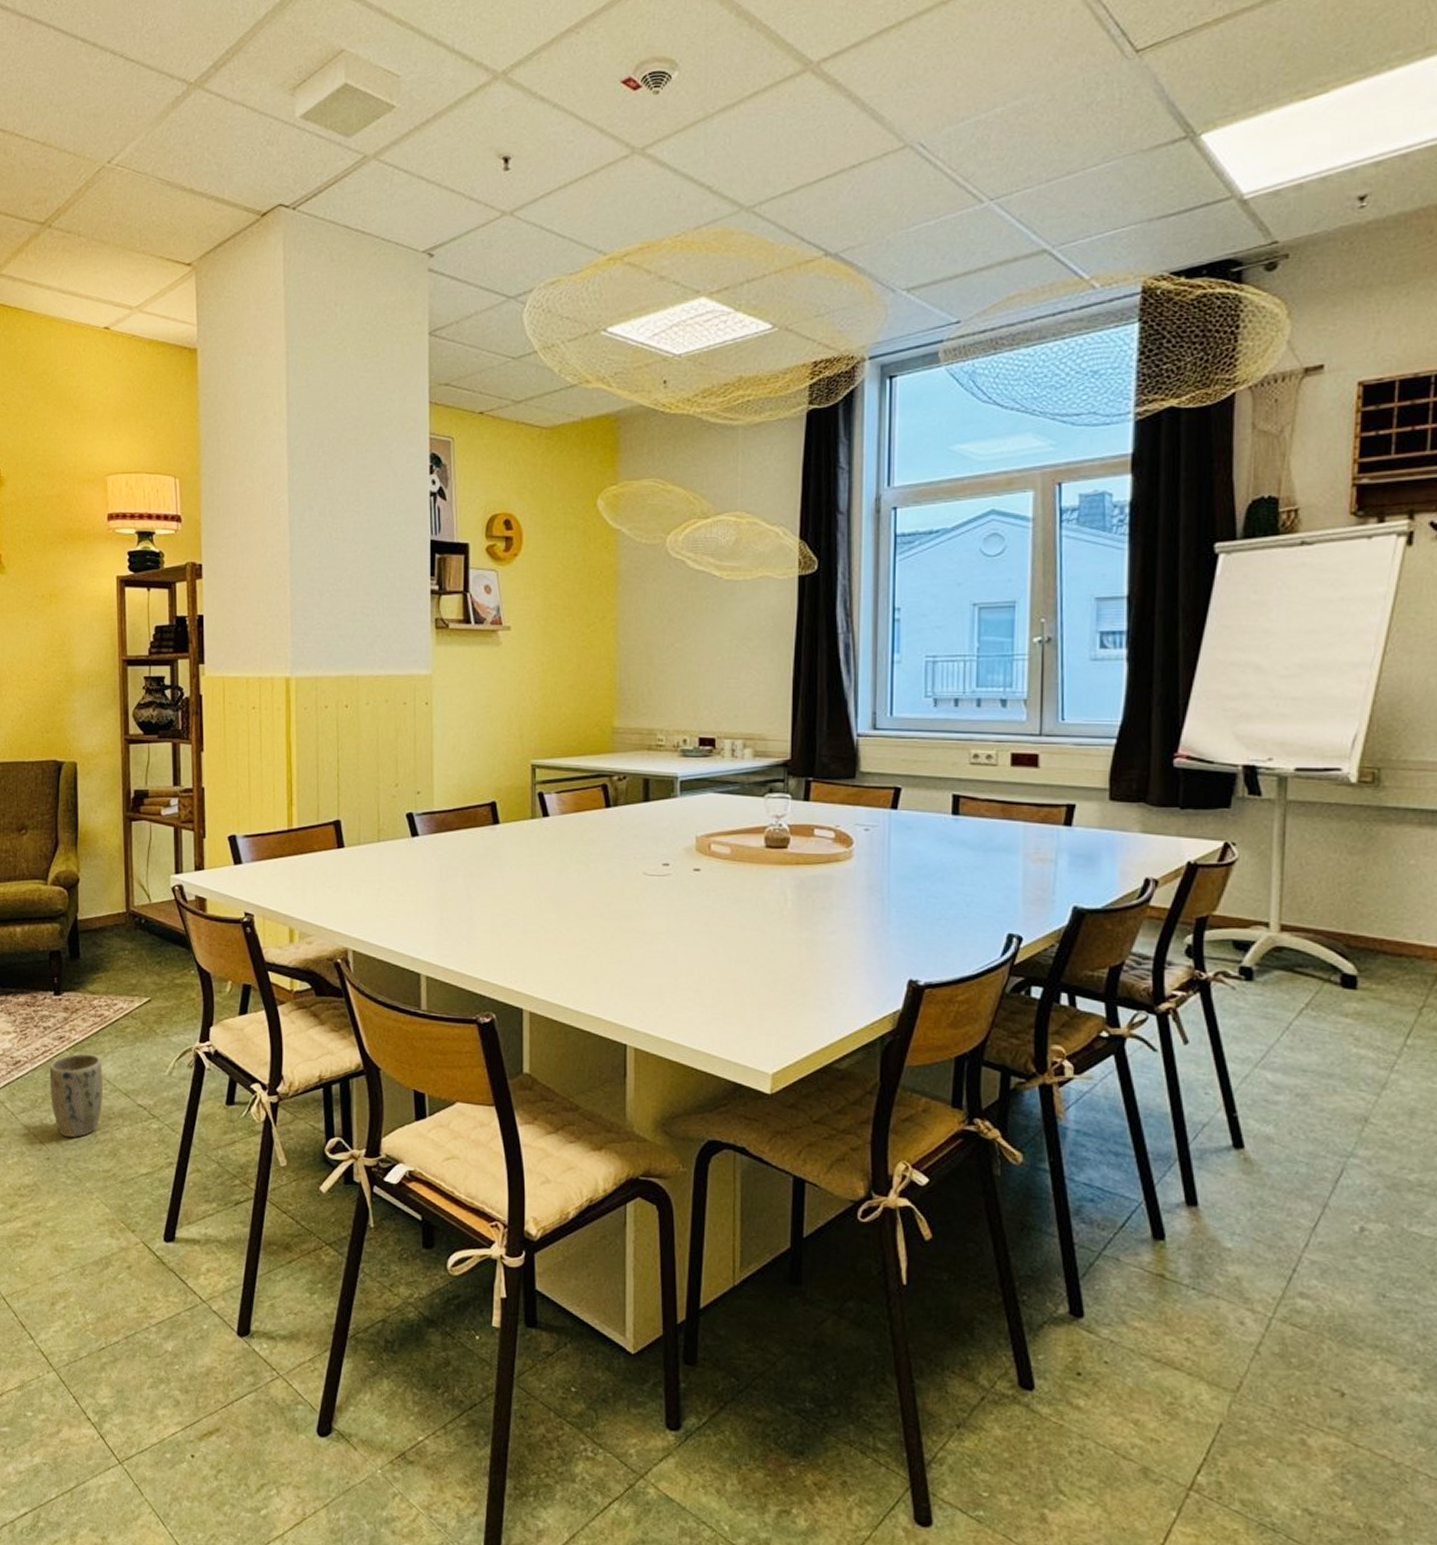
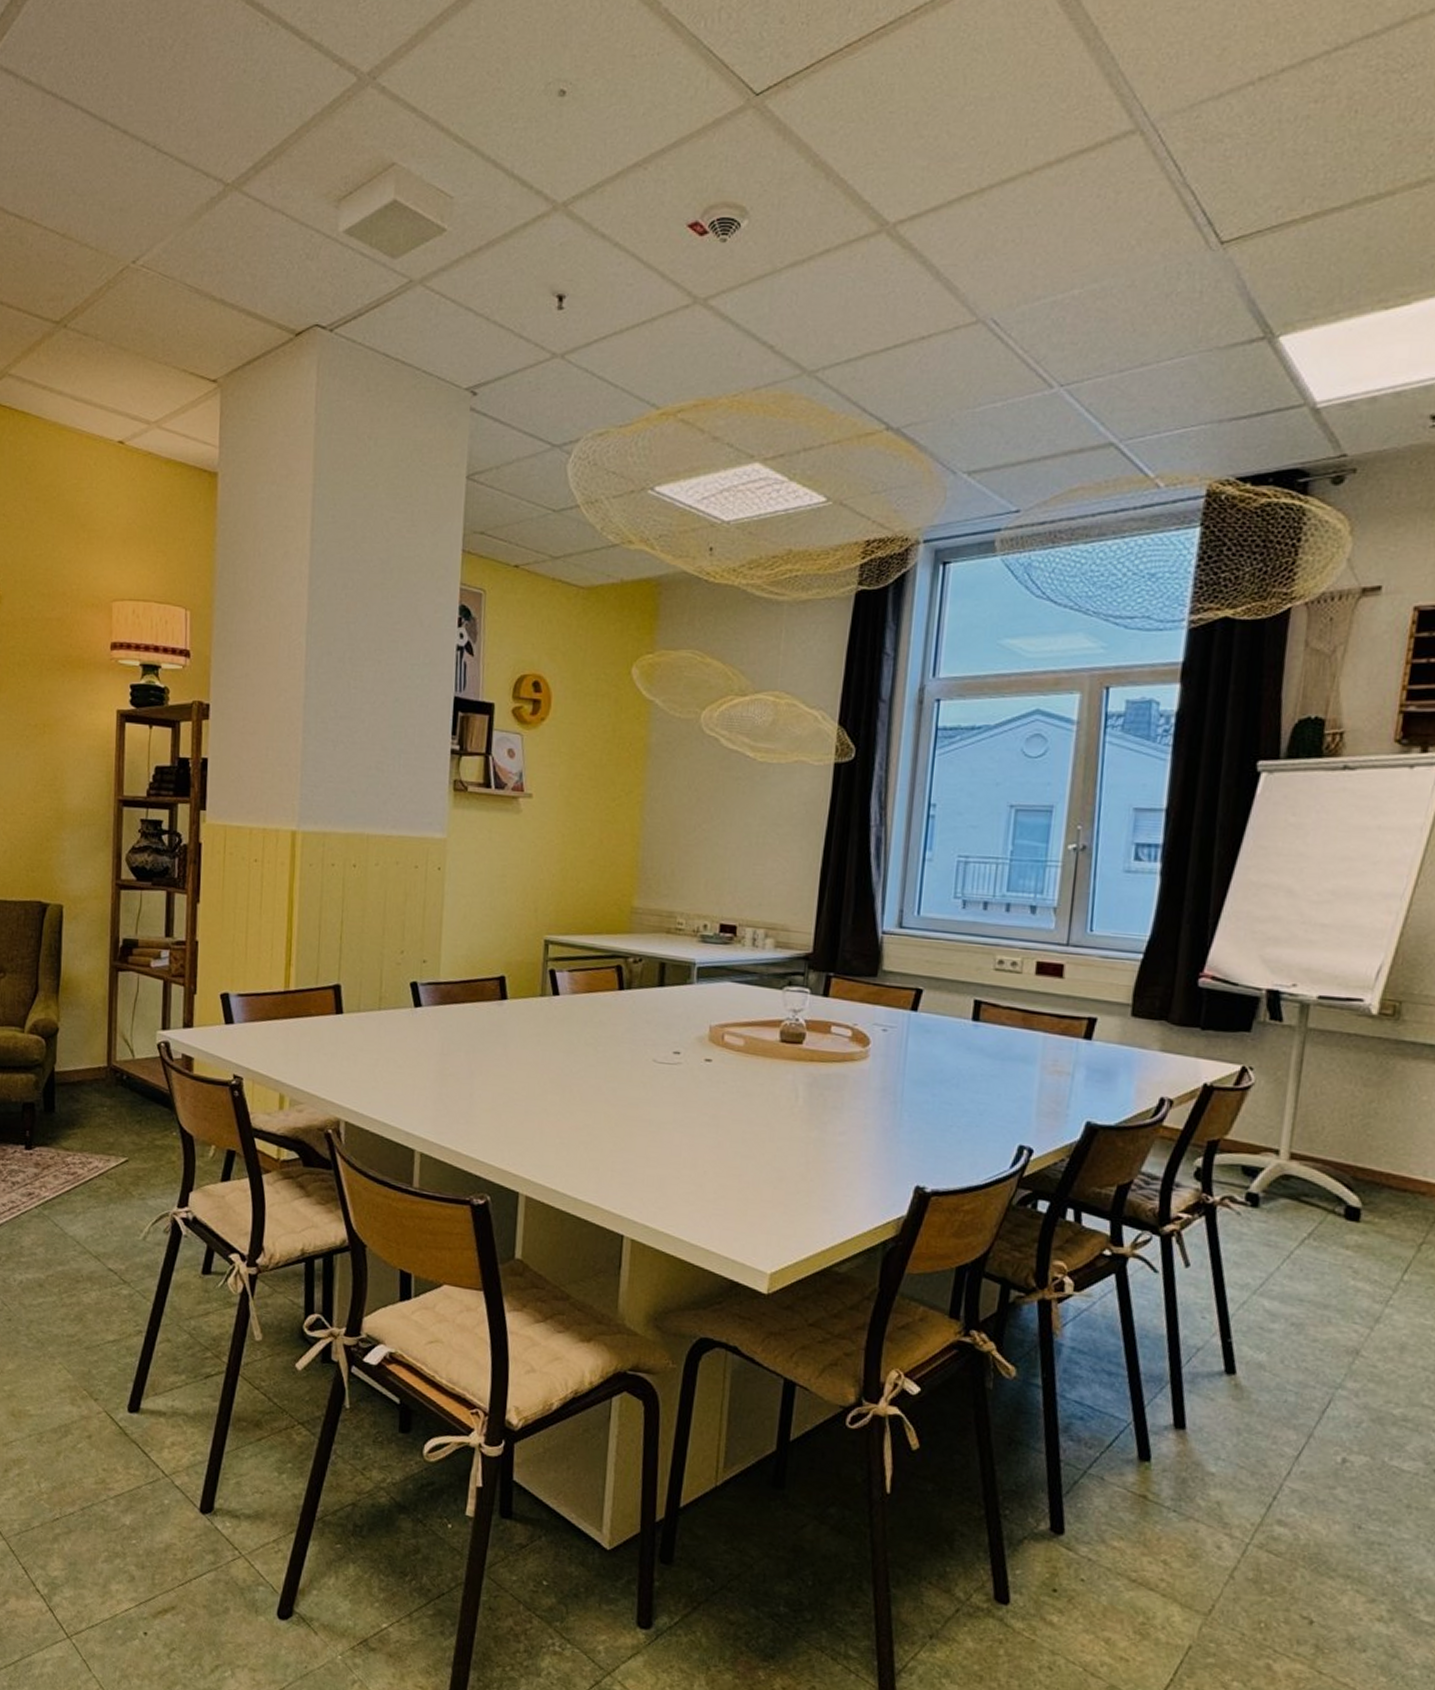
plant pot: present [49,1053,104,1138] -> none [14,1212,73,1299]

